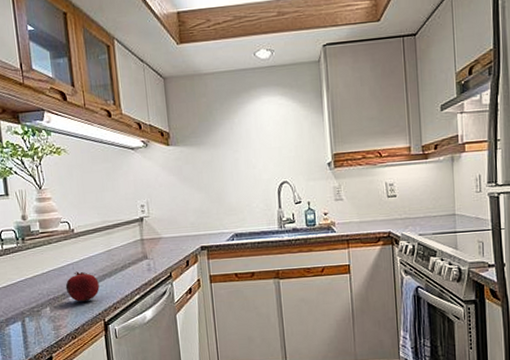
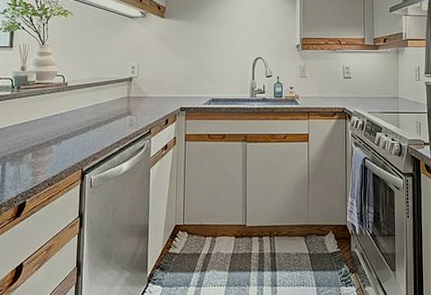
fruit: present [65,271,100,302] -> none [50,122,83,150]

